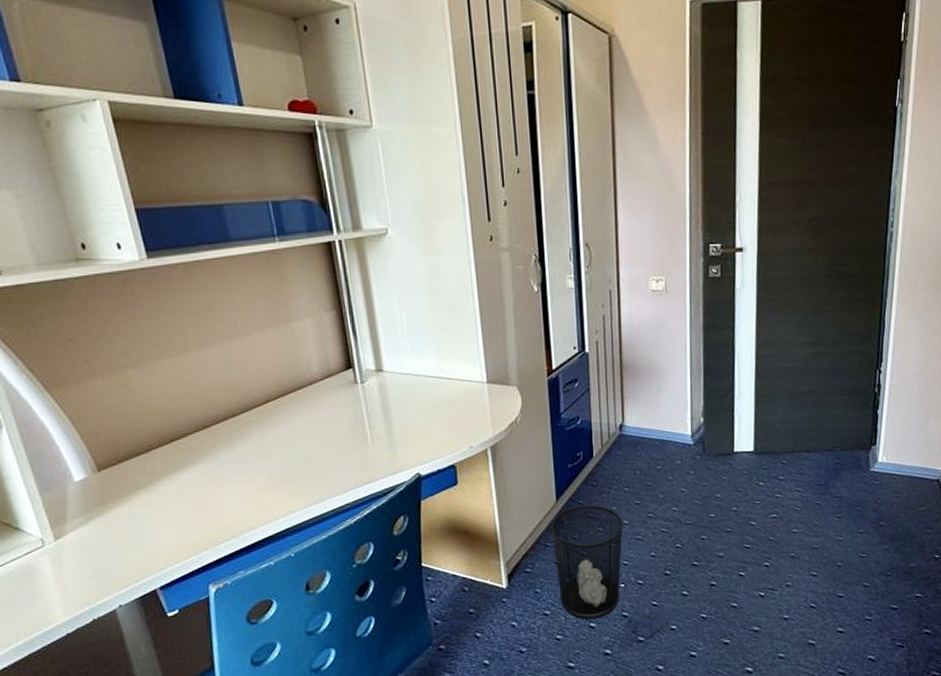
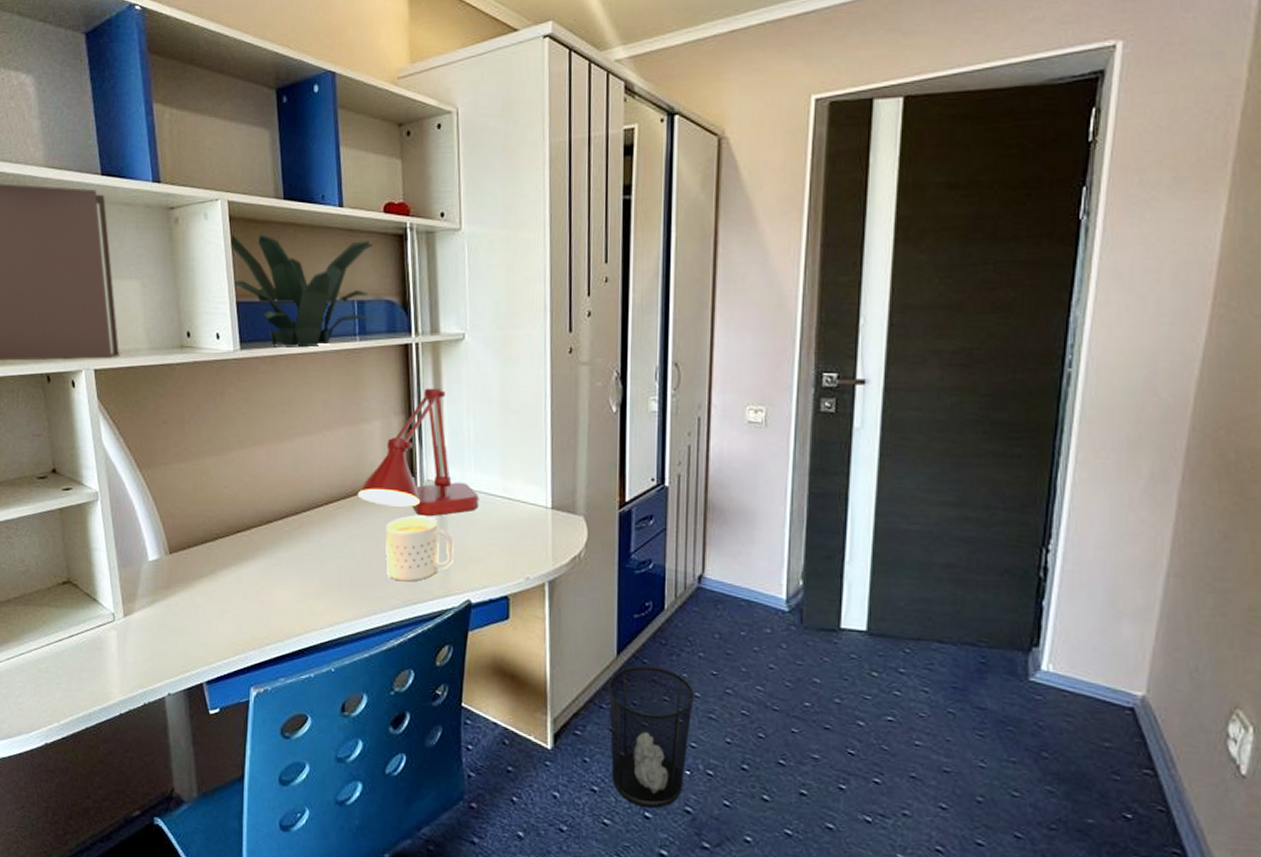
plant: none [115,135,287,252] -> present [229,232,373,346]
desk lamp: none [296,282,419,404] -> present [357,388,480,517]
mug: none [329,403,400,466] -> present [386,516,454,582]

